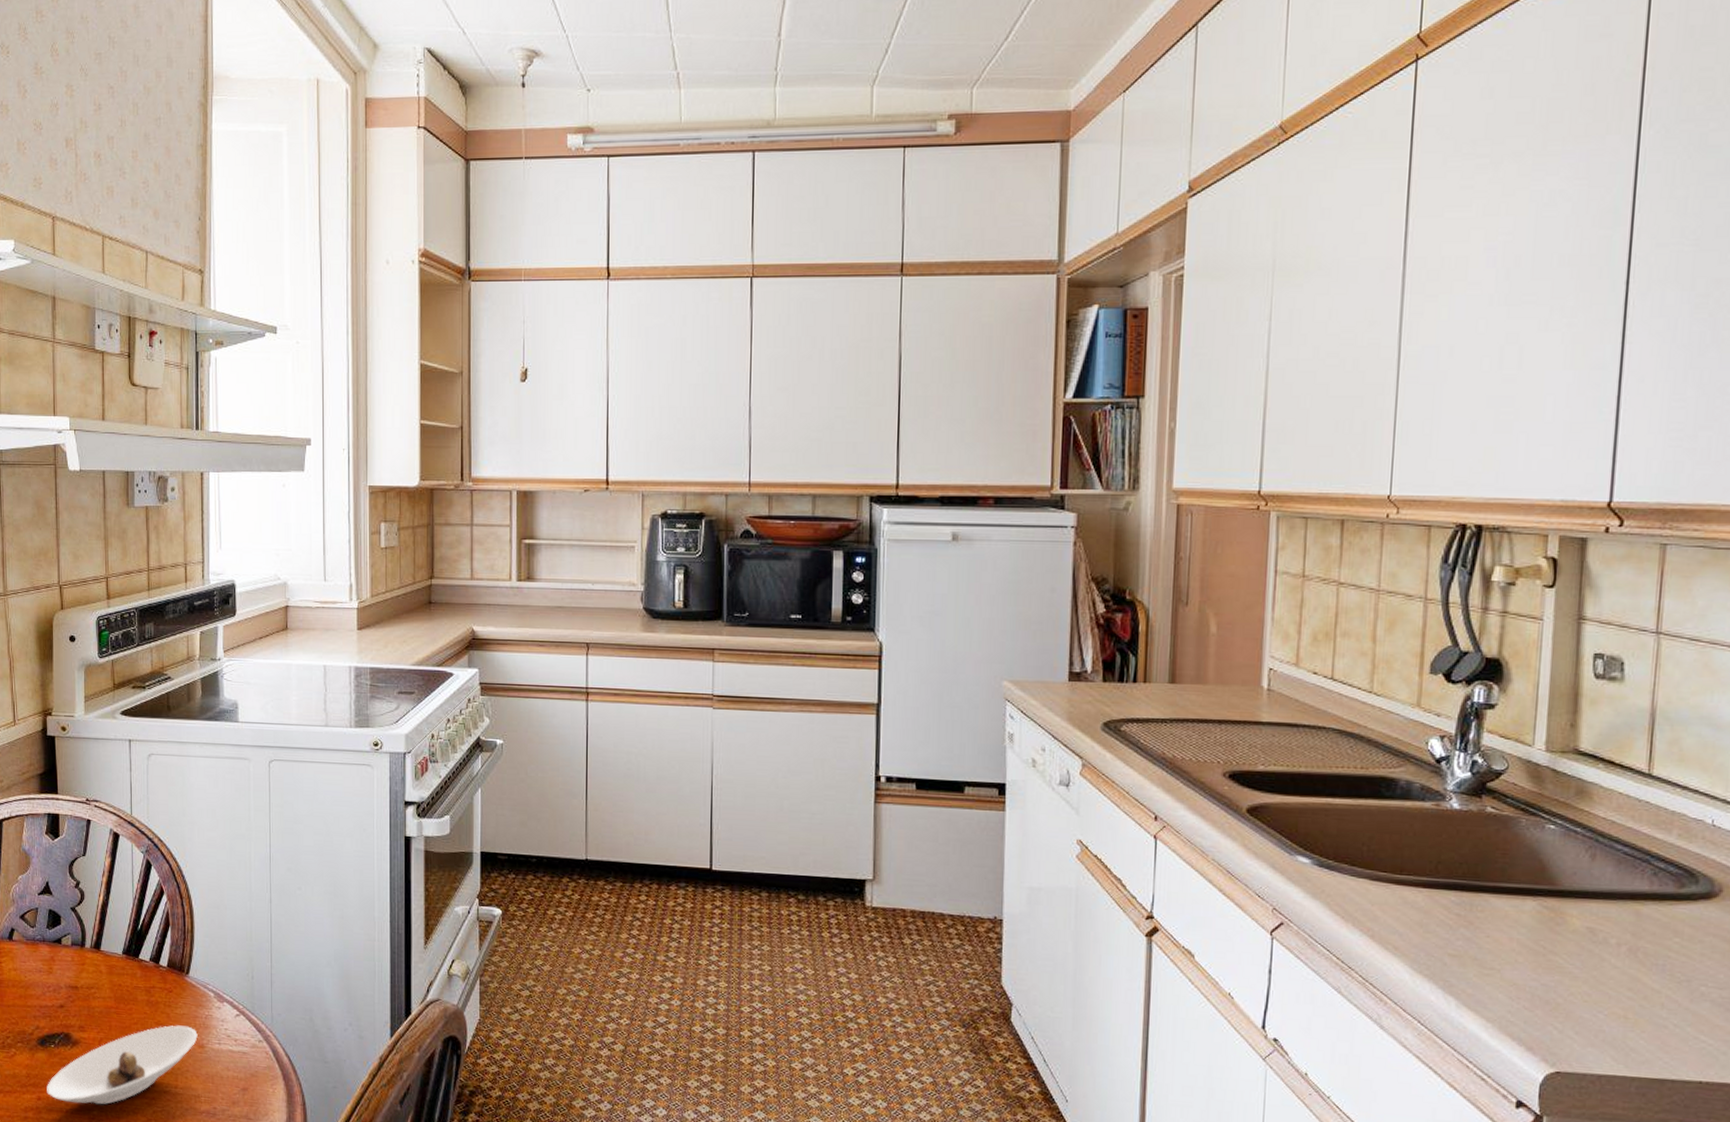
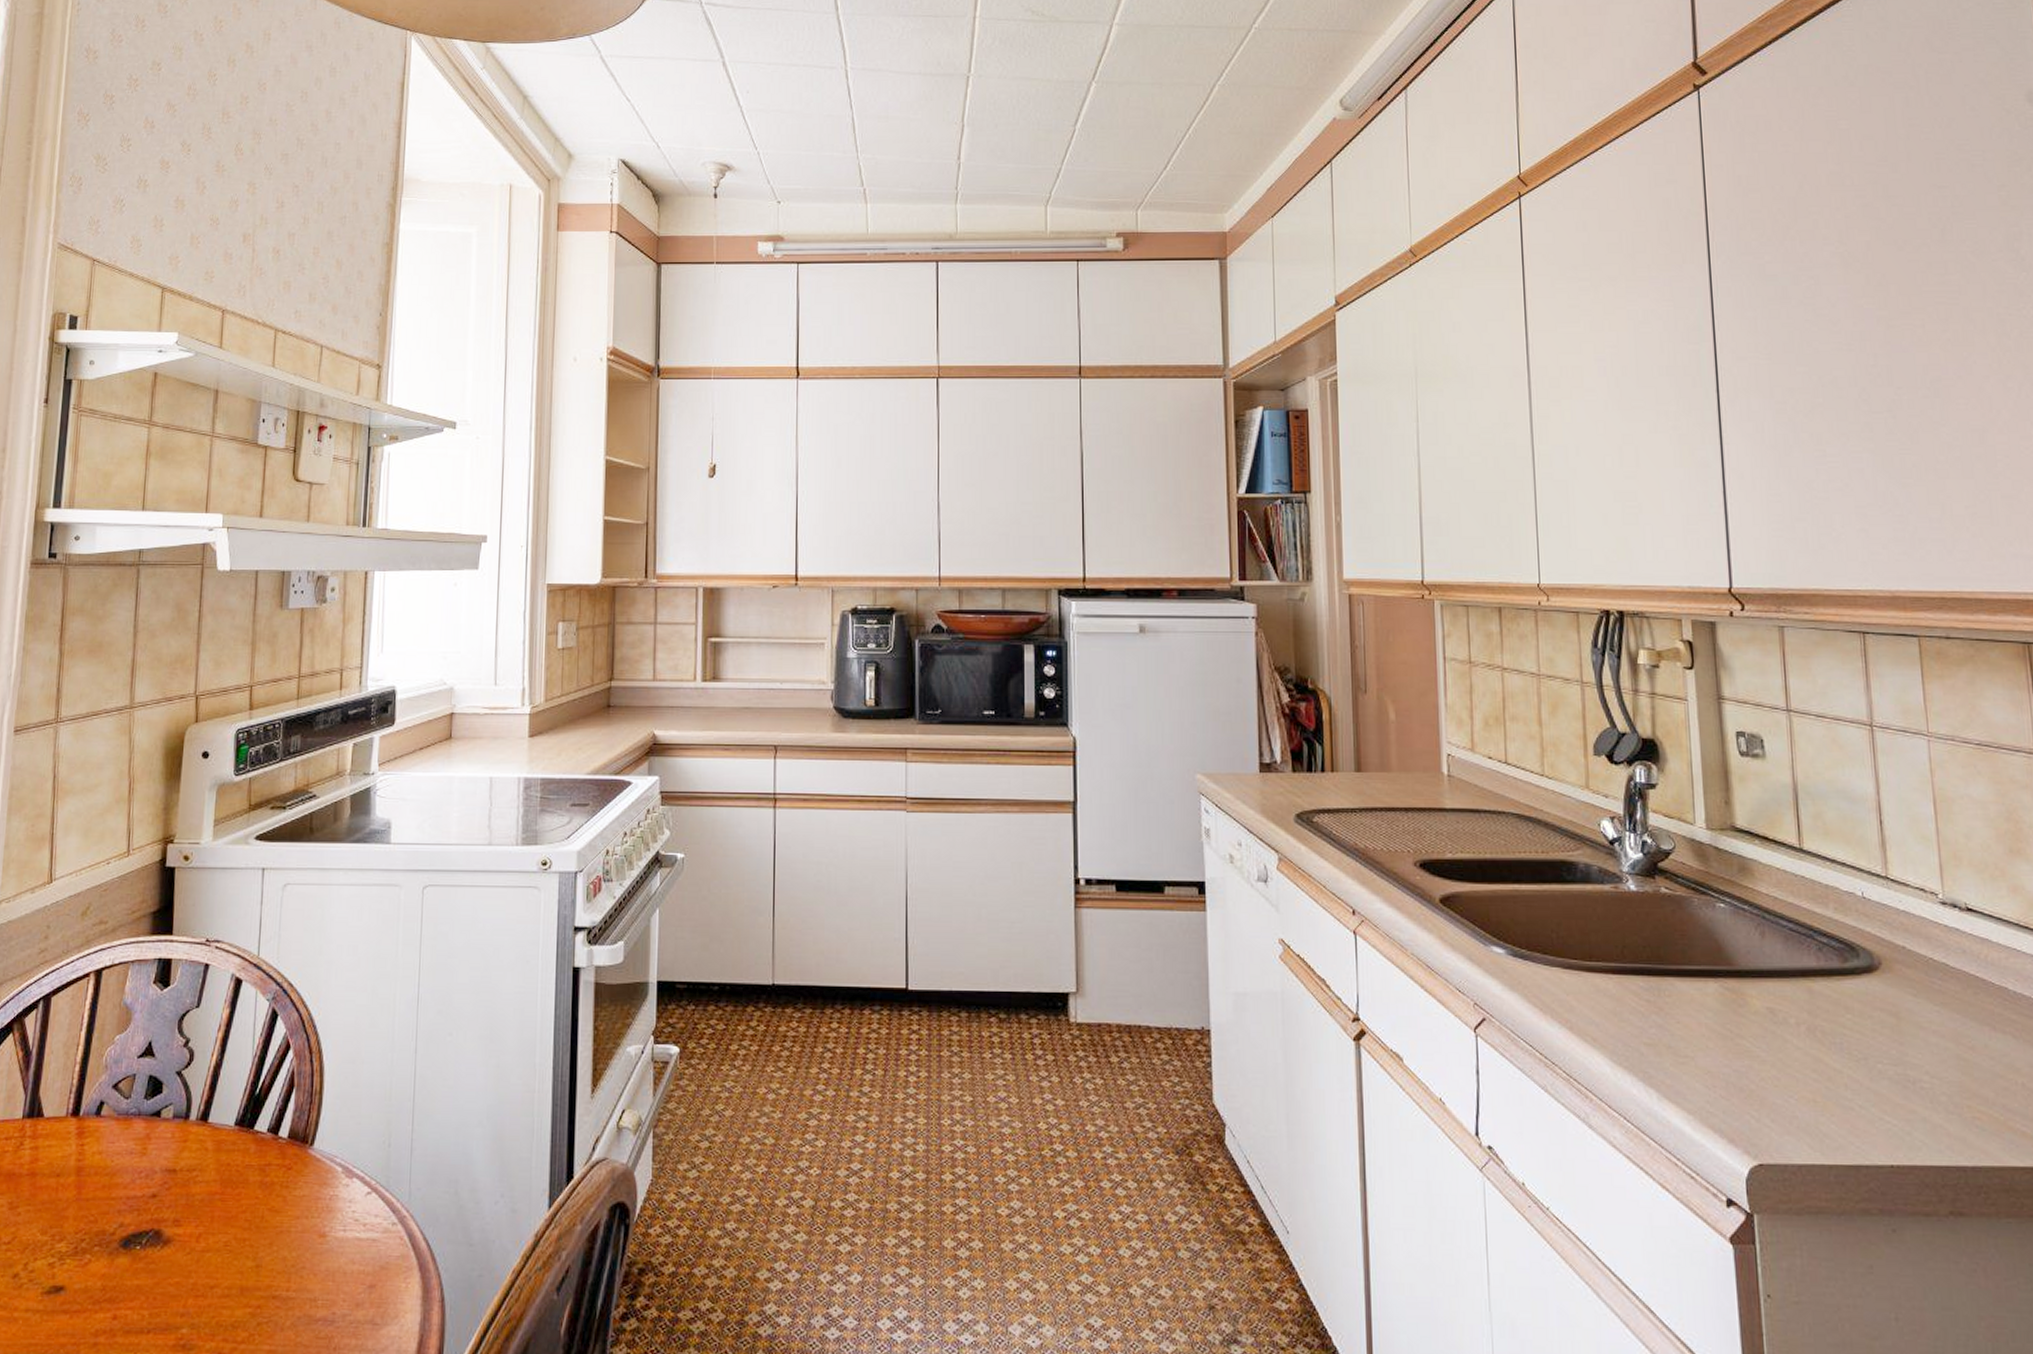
saucer: present [47,1025,198,1105] -> none [125,1210,319,1321]

